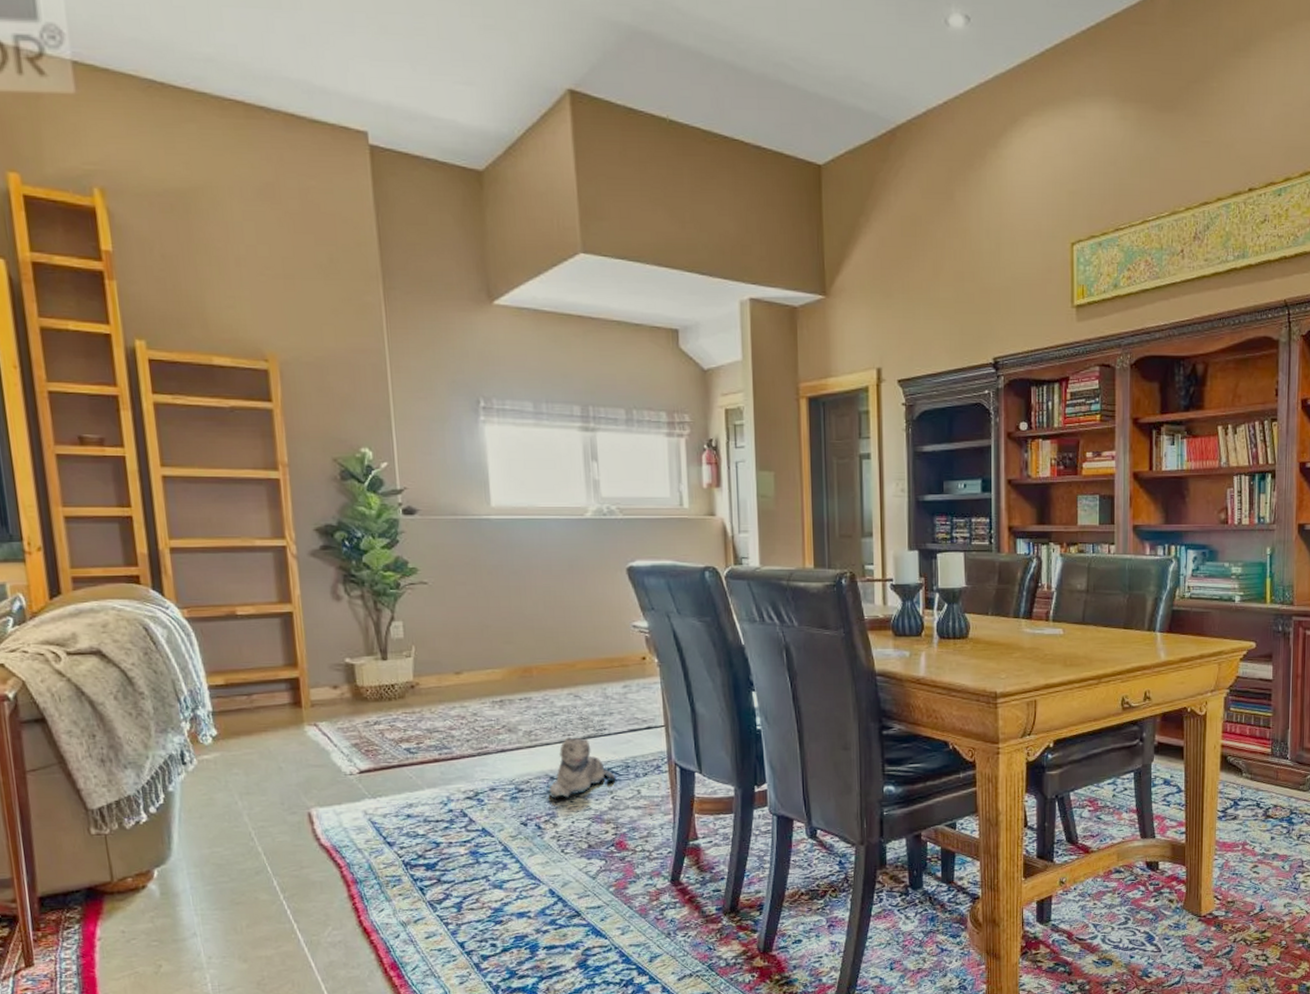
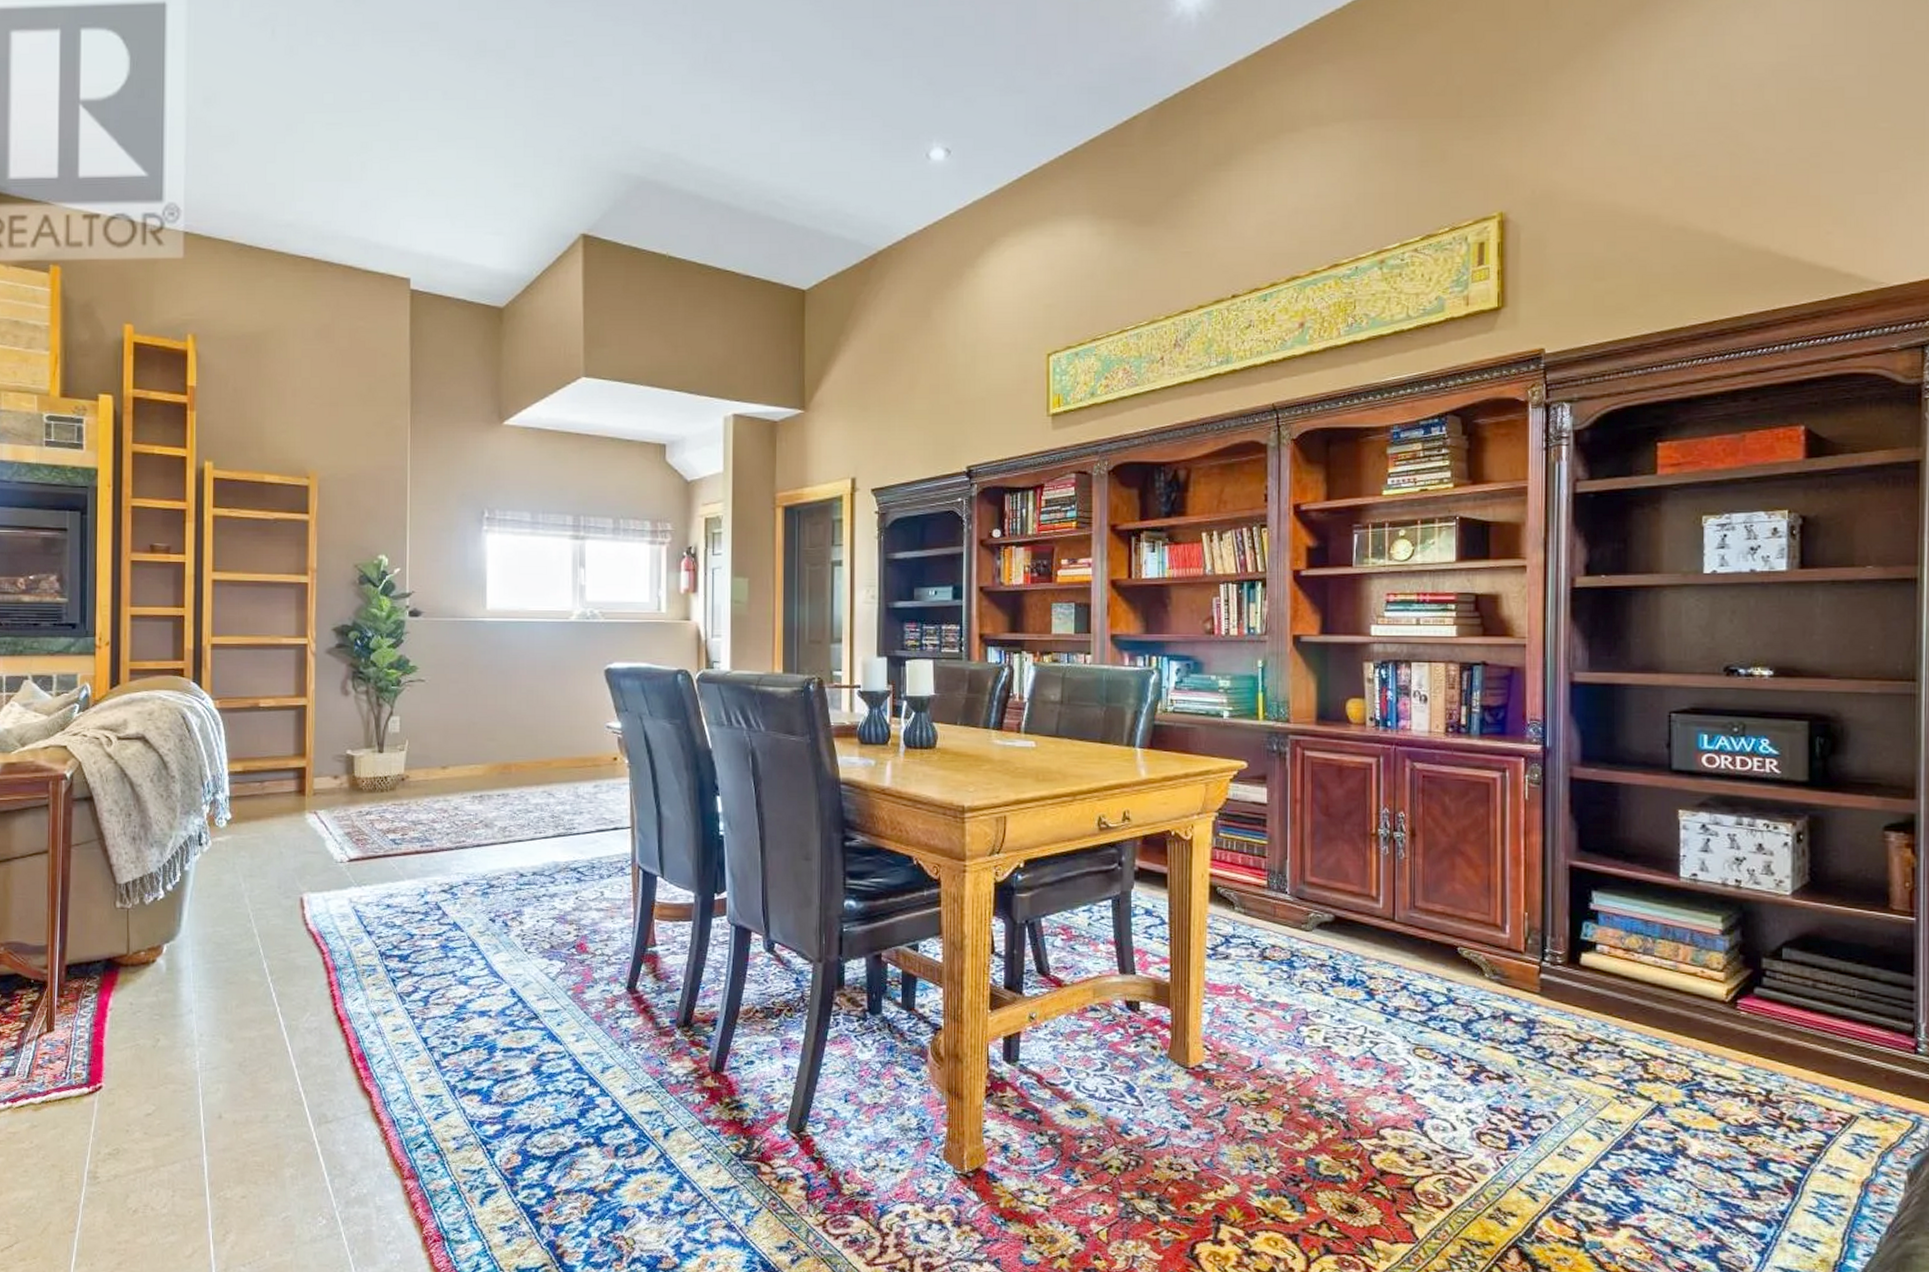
plush toy: present [549,737,616,799] -> none [518,835,581,897]

